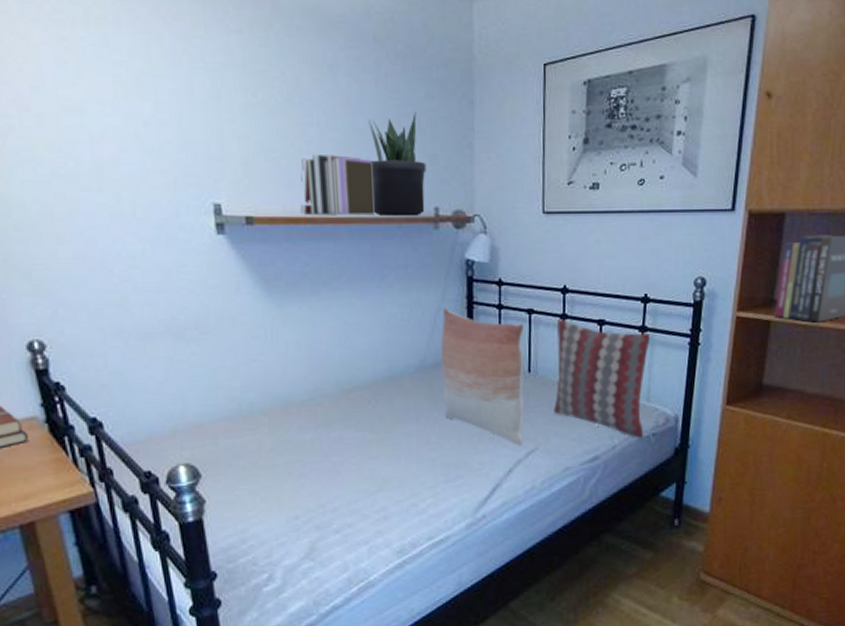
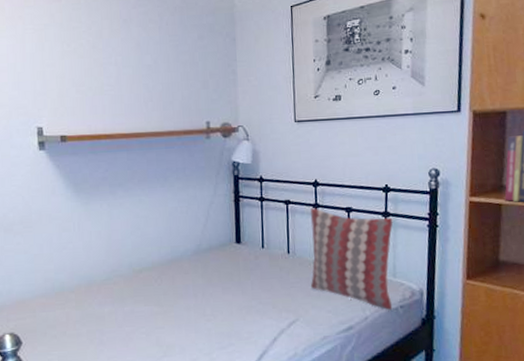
books: present [299,155,375,216] -> none [101,85,159,133]
planter: present [369,111,426,217] -> none [154,49,199,131]
pillow: present [441,308,525,446] -> none [213,201,286,317]

